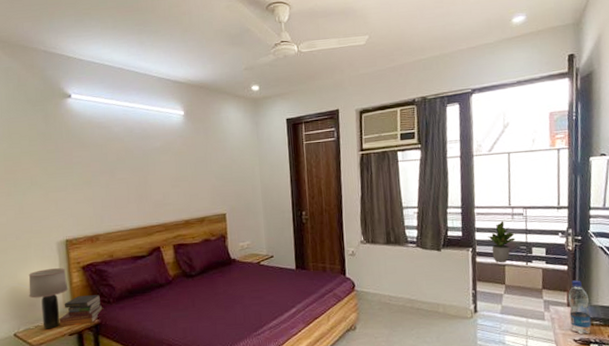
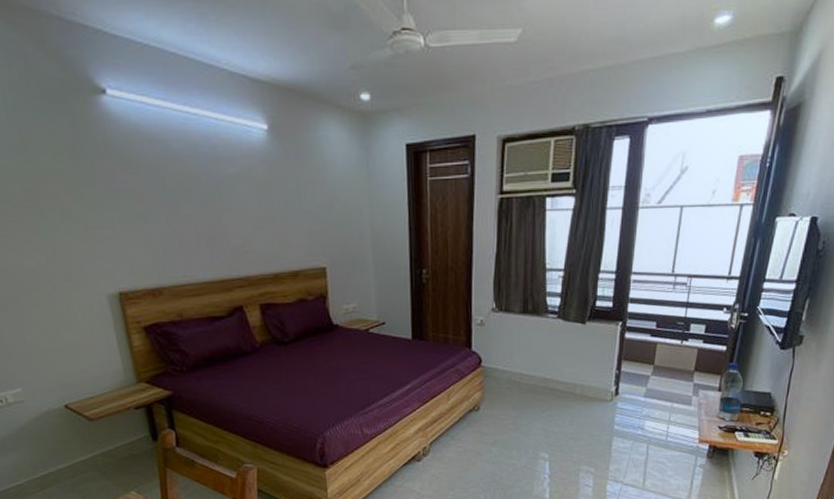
table lamp: present [28,268,69,330] -> none [74,328,129,401]
books: present [59,295,105,327] -> none [120,362,178,399]
potted plant: present [488,221,516,263] -> none [642,291,674,341]

